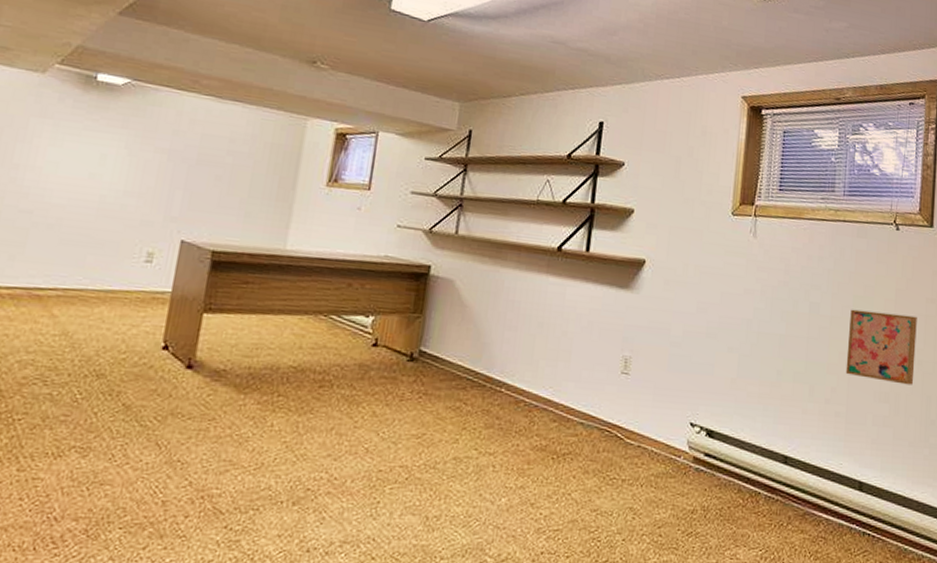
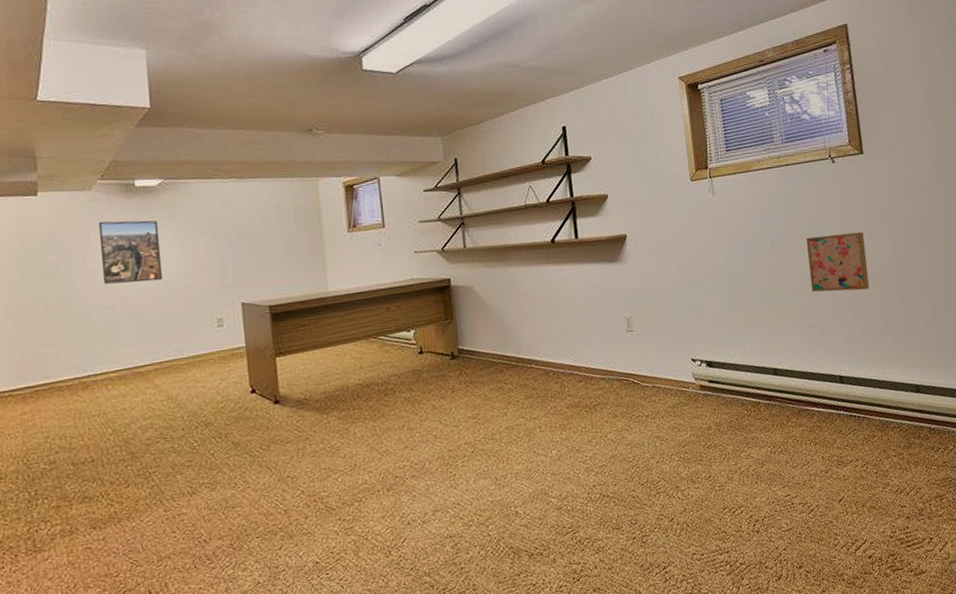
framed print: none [28,111,111,194] -> present [98,220,163,285]

